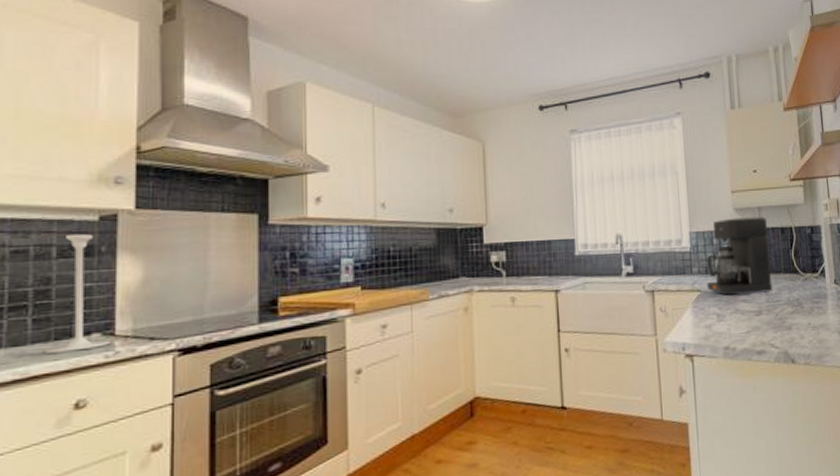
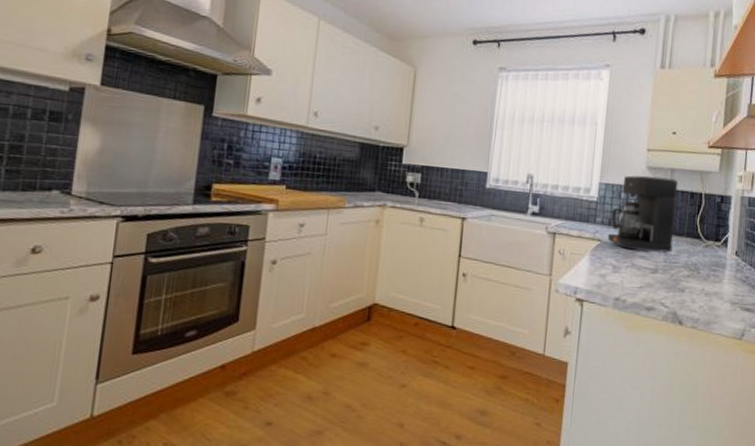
candlestick: present [44,234,111,353] -> none [12,100,68,204]

